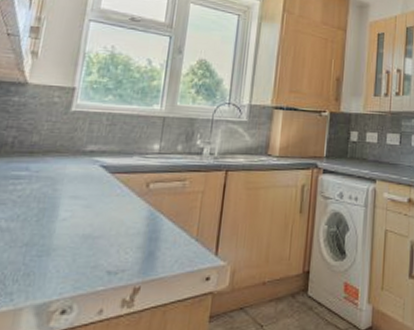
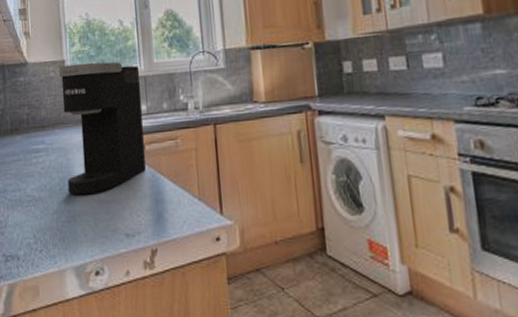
coffee maker: none [46,92,160,229] -> present [59,61,146,196]

